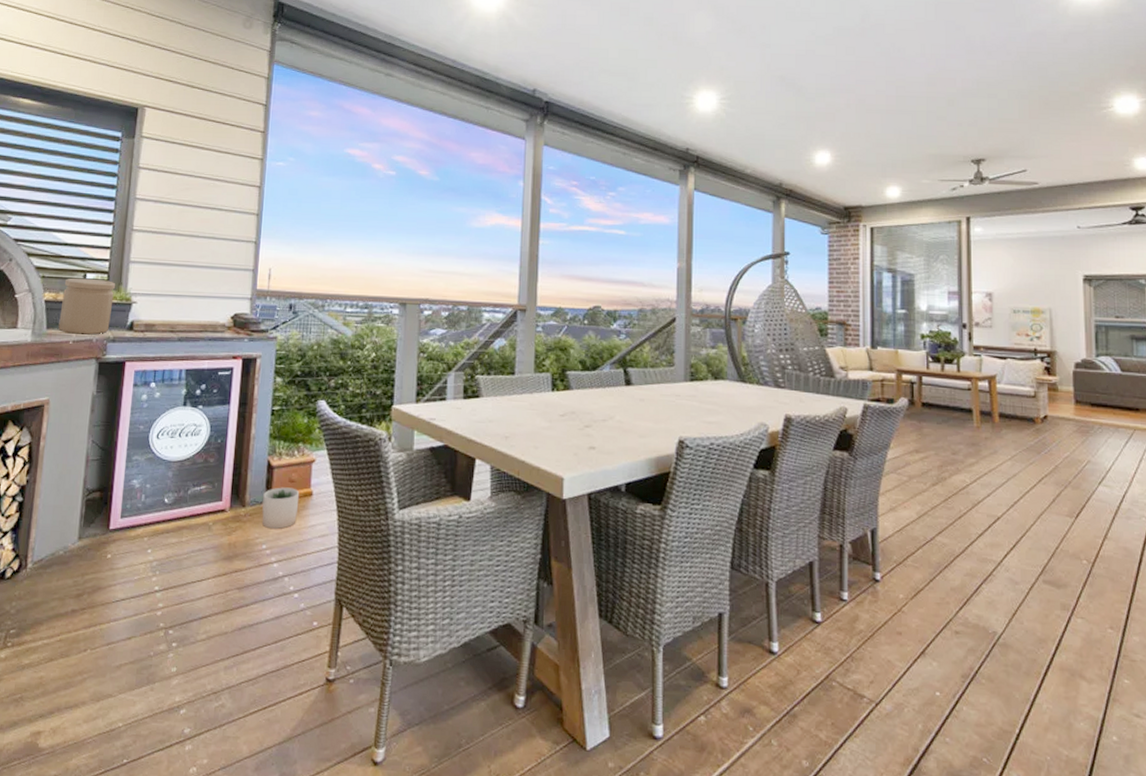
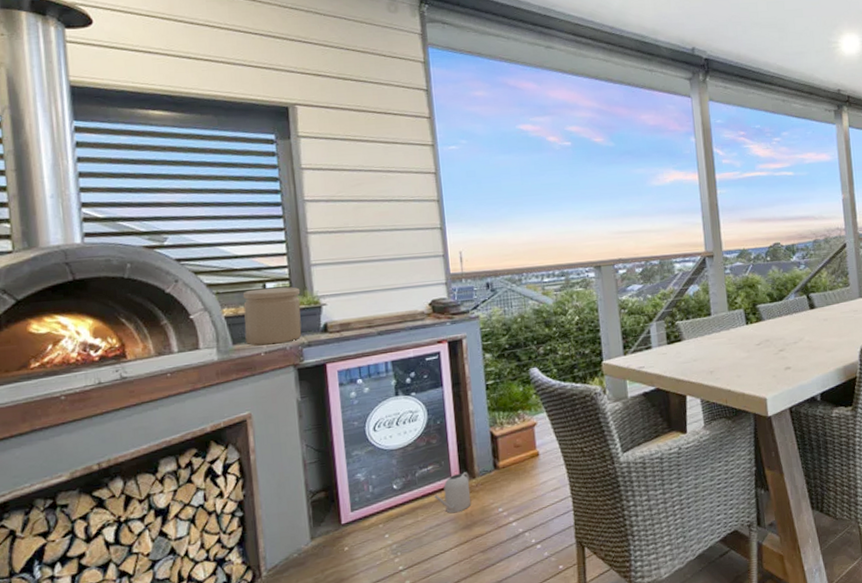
watering can: none [202,498,239,541] -> present [434,472,472,514]
planter: present [262,487,300,530] -> none [491,452,528,493]

